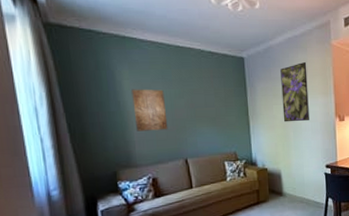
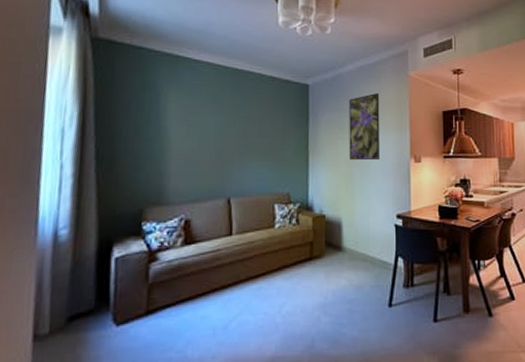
wall art: present [131,89,168,132] -> none [175,113,213,162]

